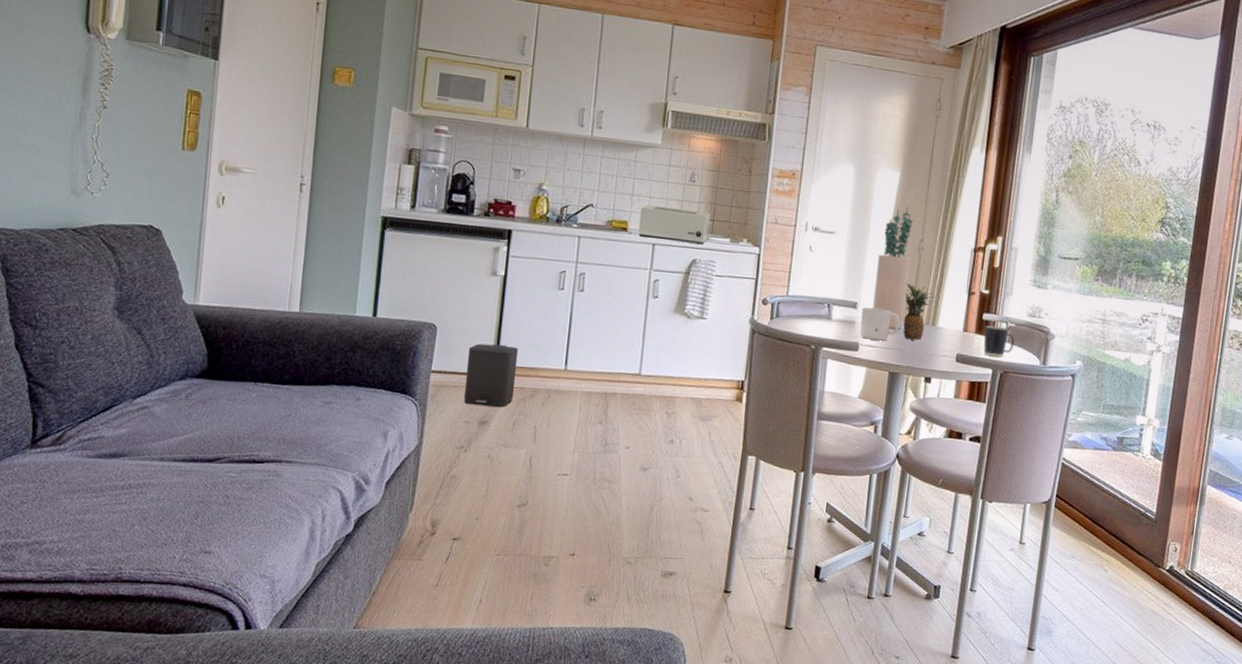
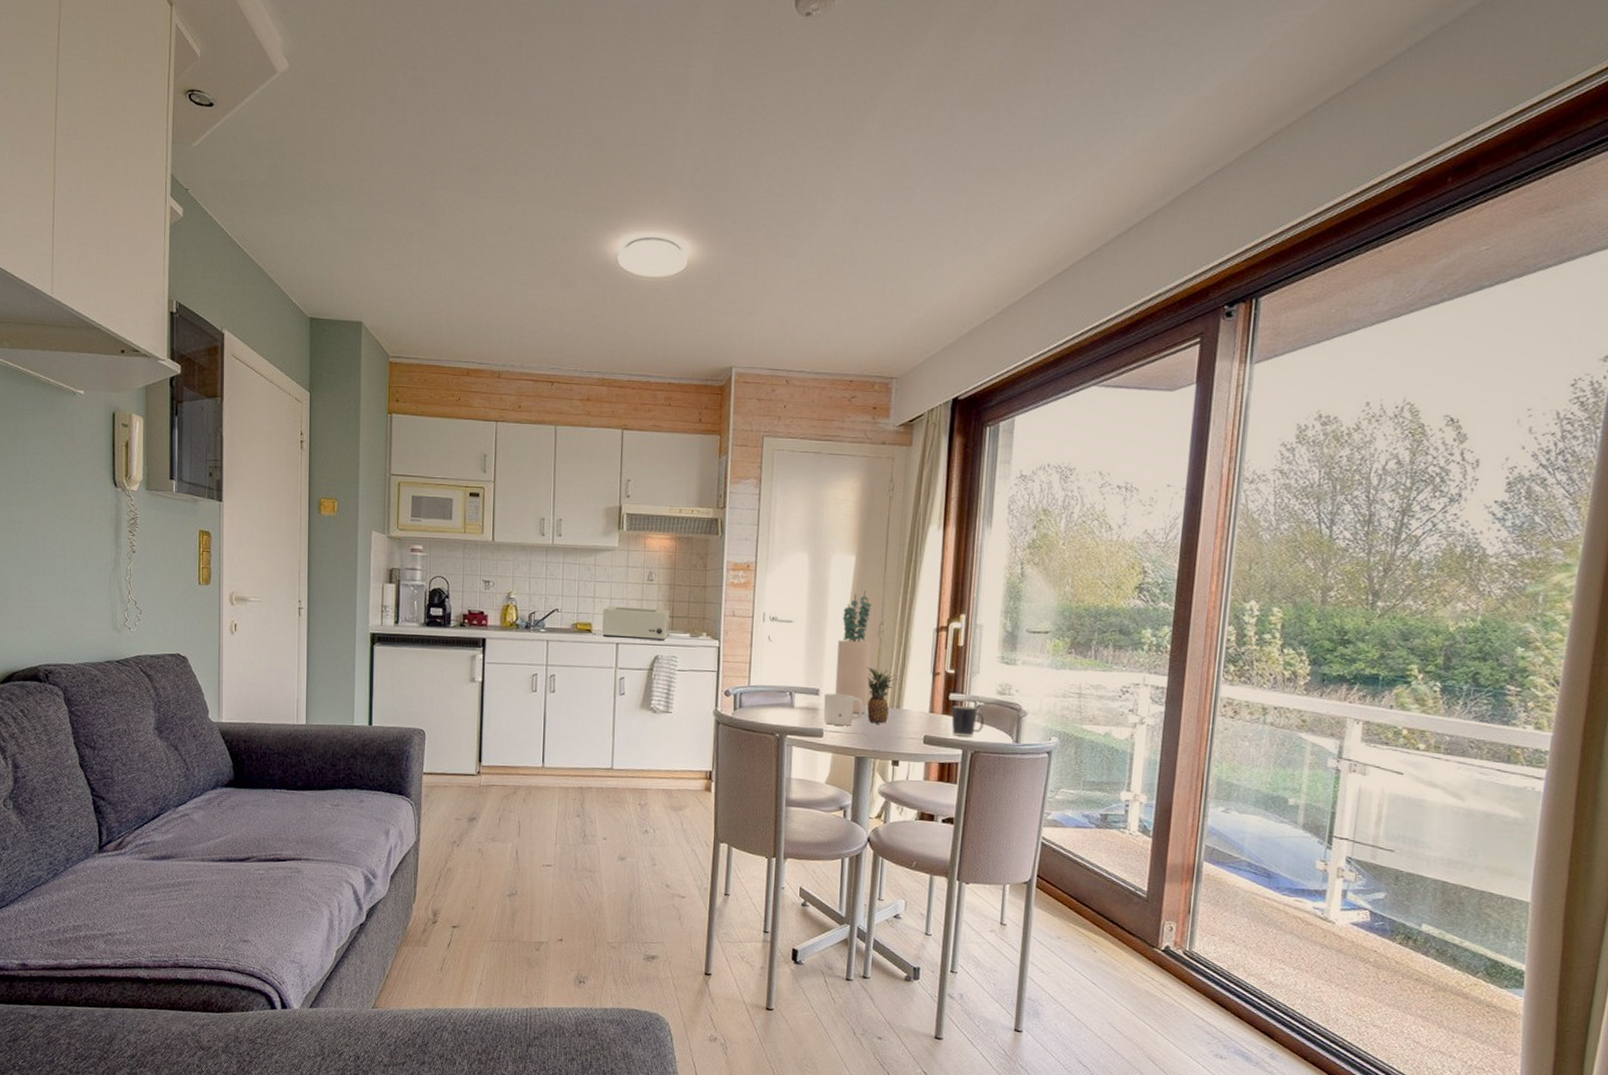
pedal bin: present [463,343,519,407] -> none [453,745,499,804]

